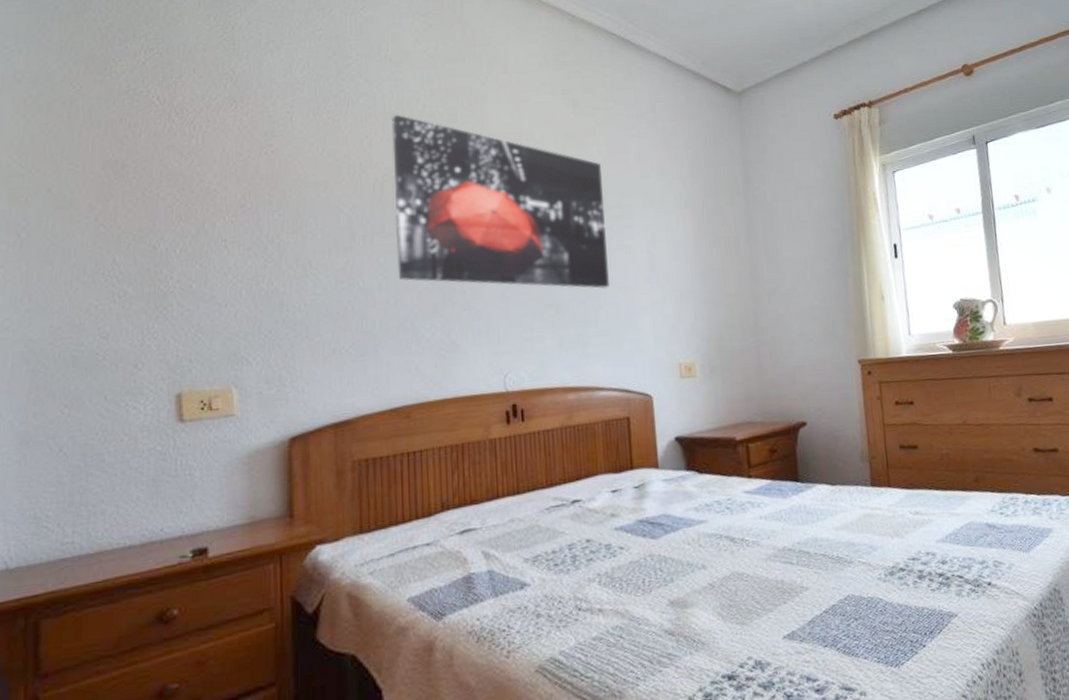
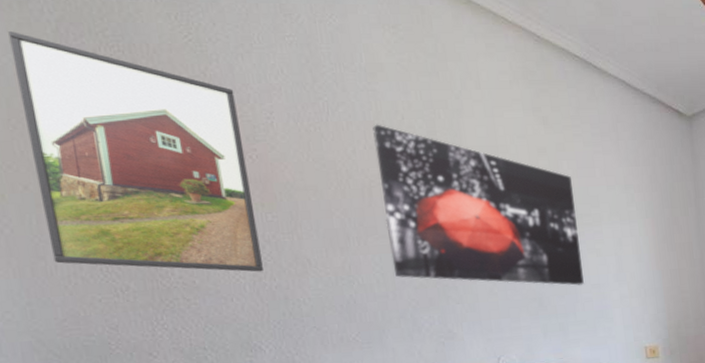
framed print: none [60,39,263,276] -> present [8,30,264,272]

